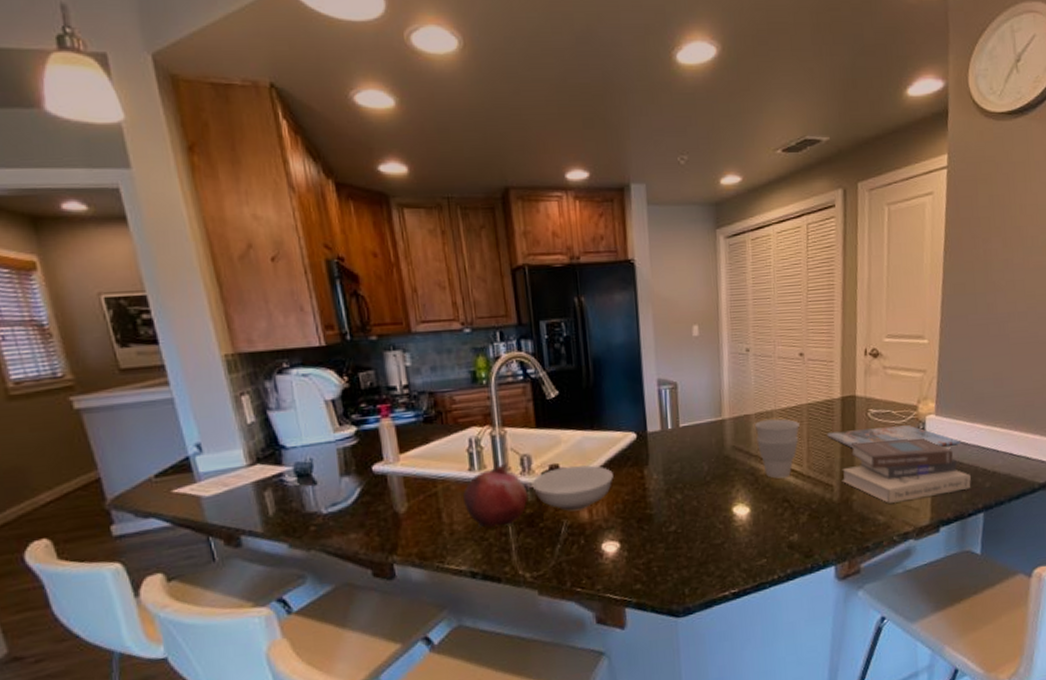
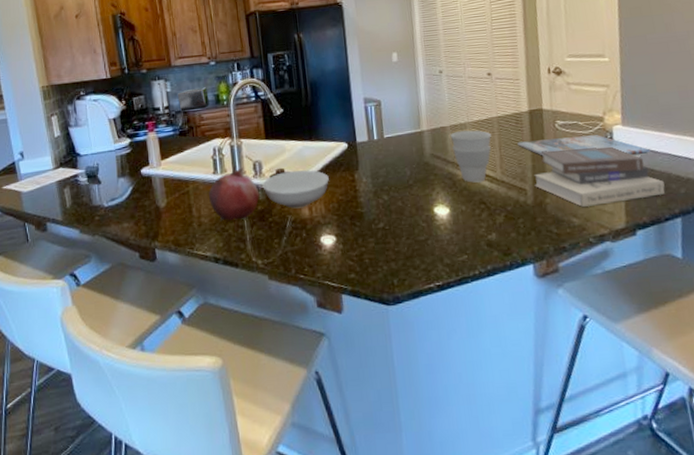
toaster: none [420,361,463,392] -> present [177,87,209,111]

